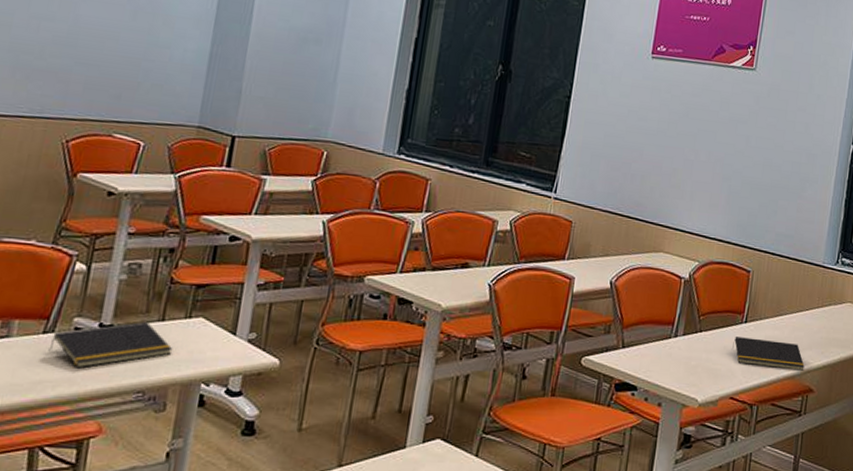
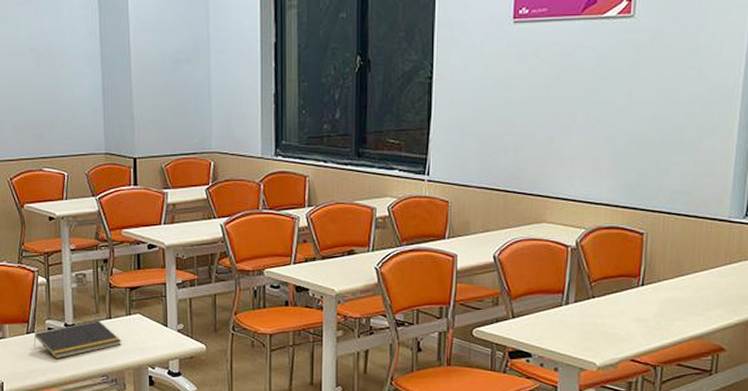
notepad: present [732,337,805,371] -> none [630,300,713,330]

